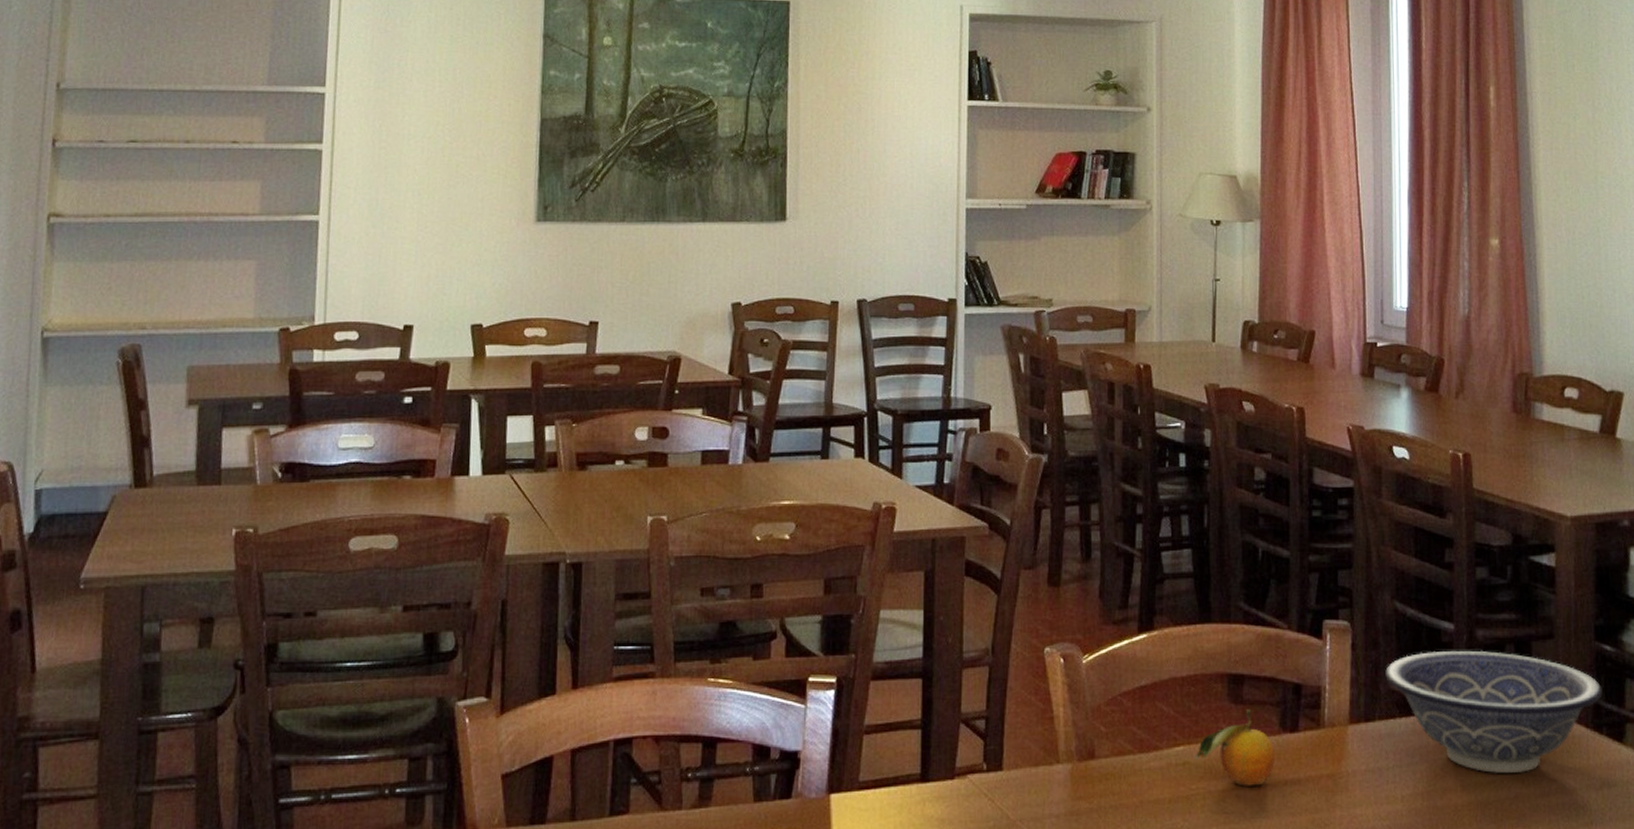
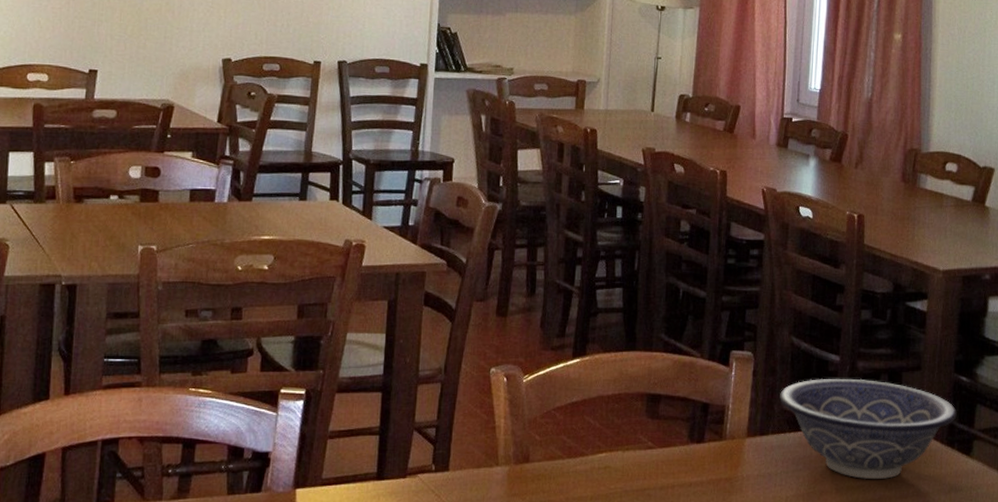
fruit: present [1195,709,1275,786] -> none [615,423,683,487]

